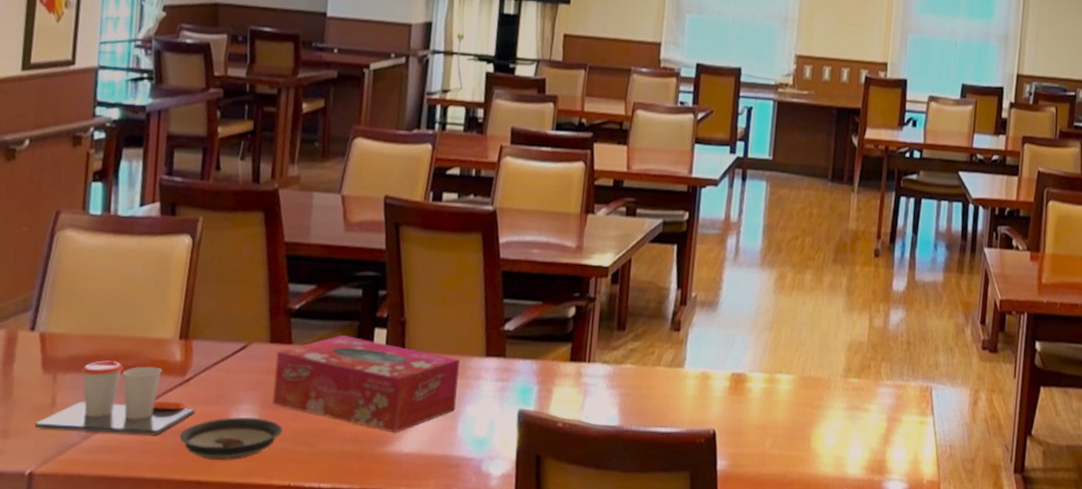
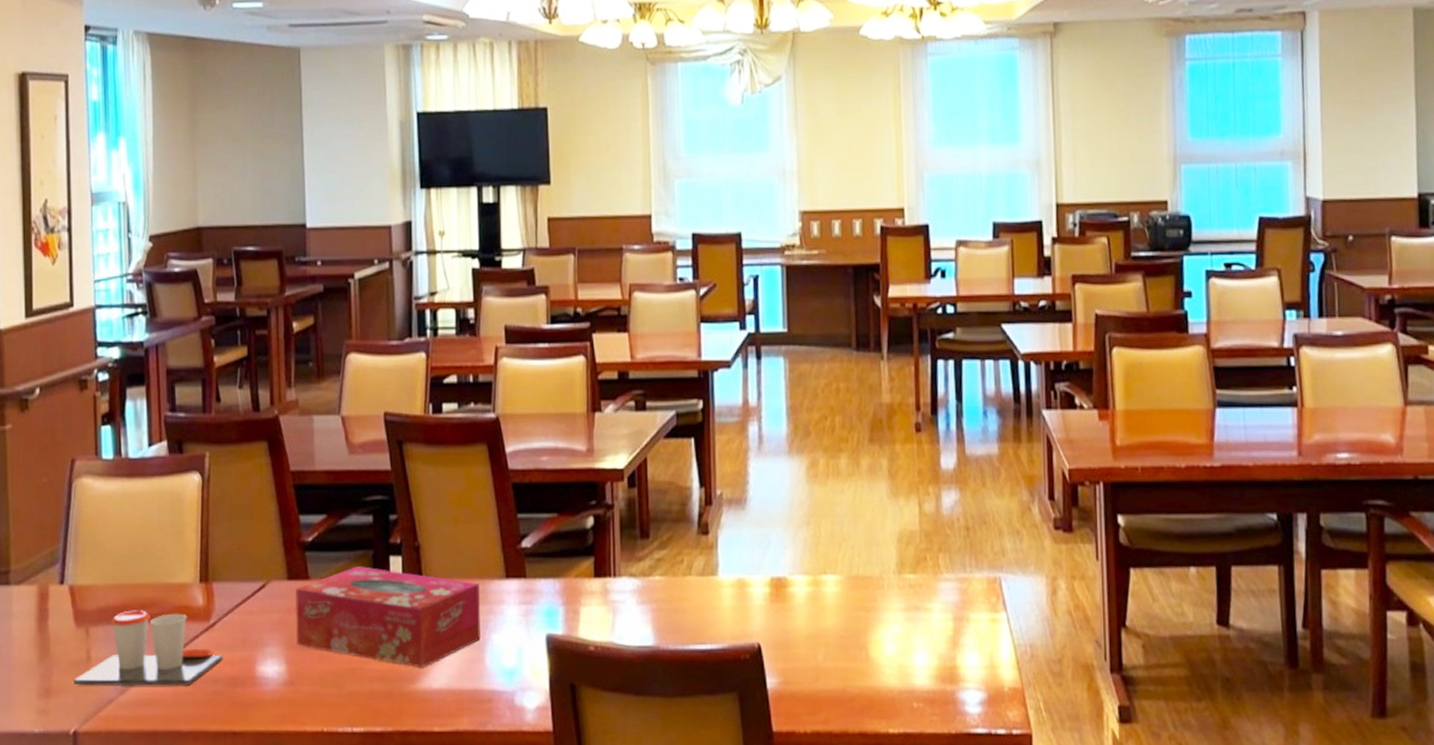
saucer: present [180,416,283,460] -> none [211,660,309,708]

